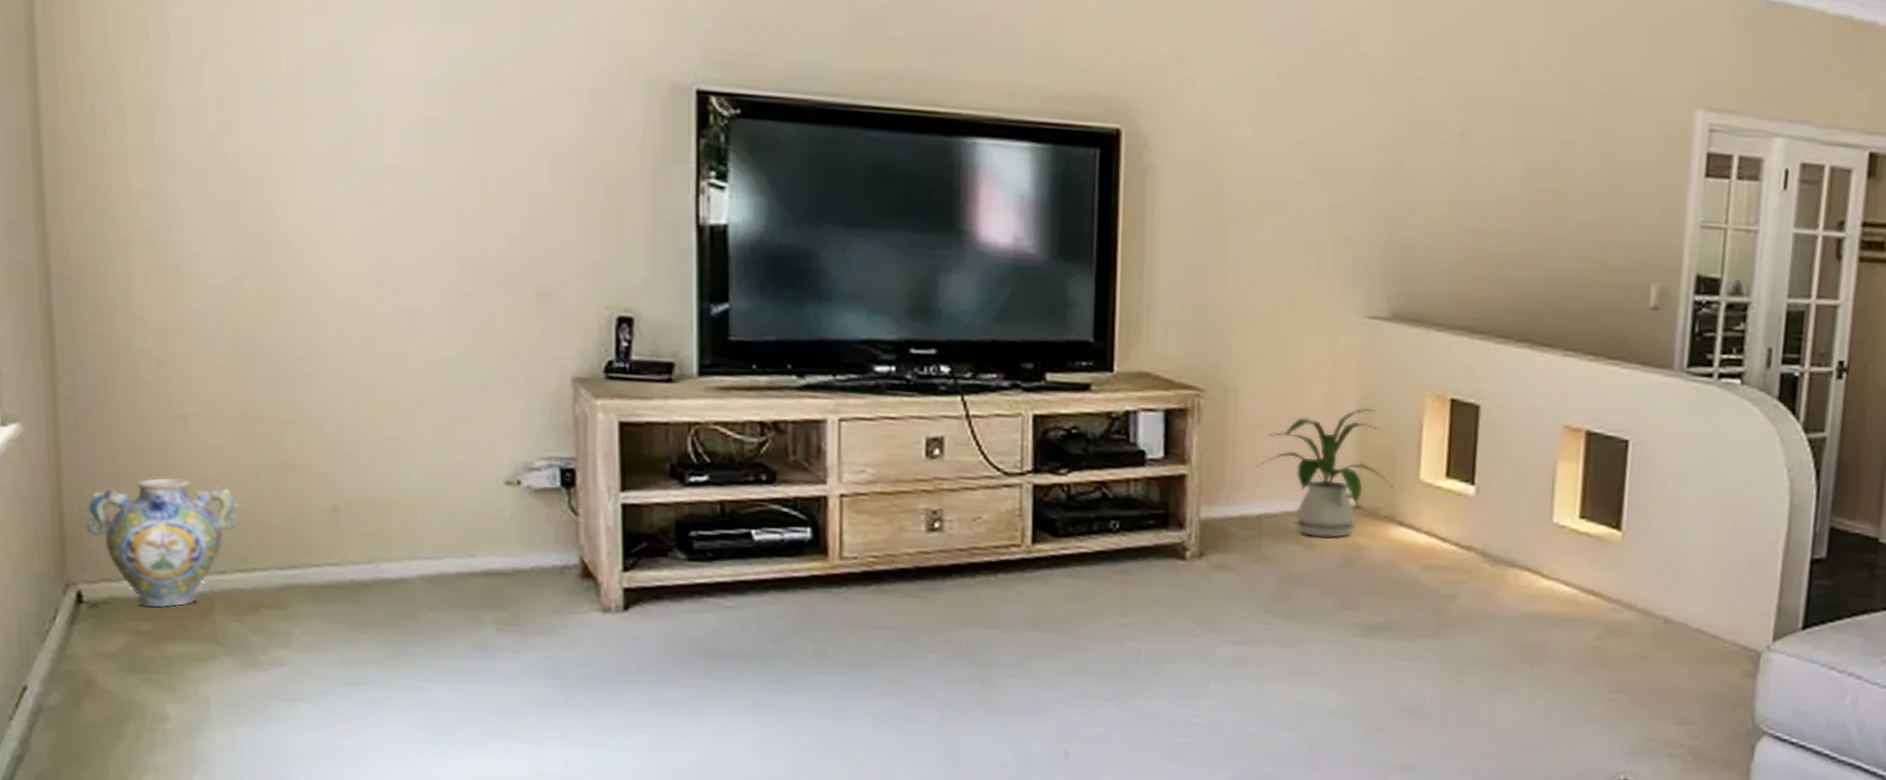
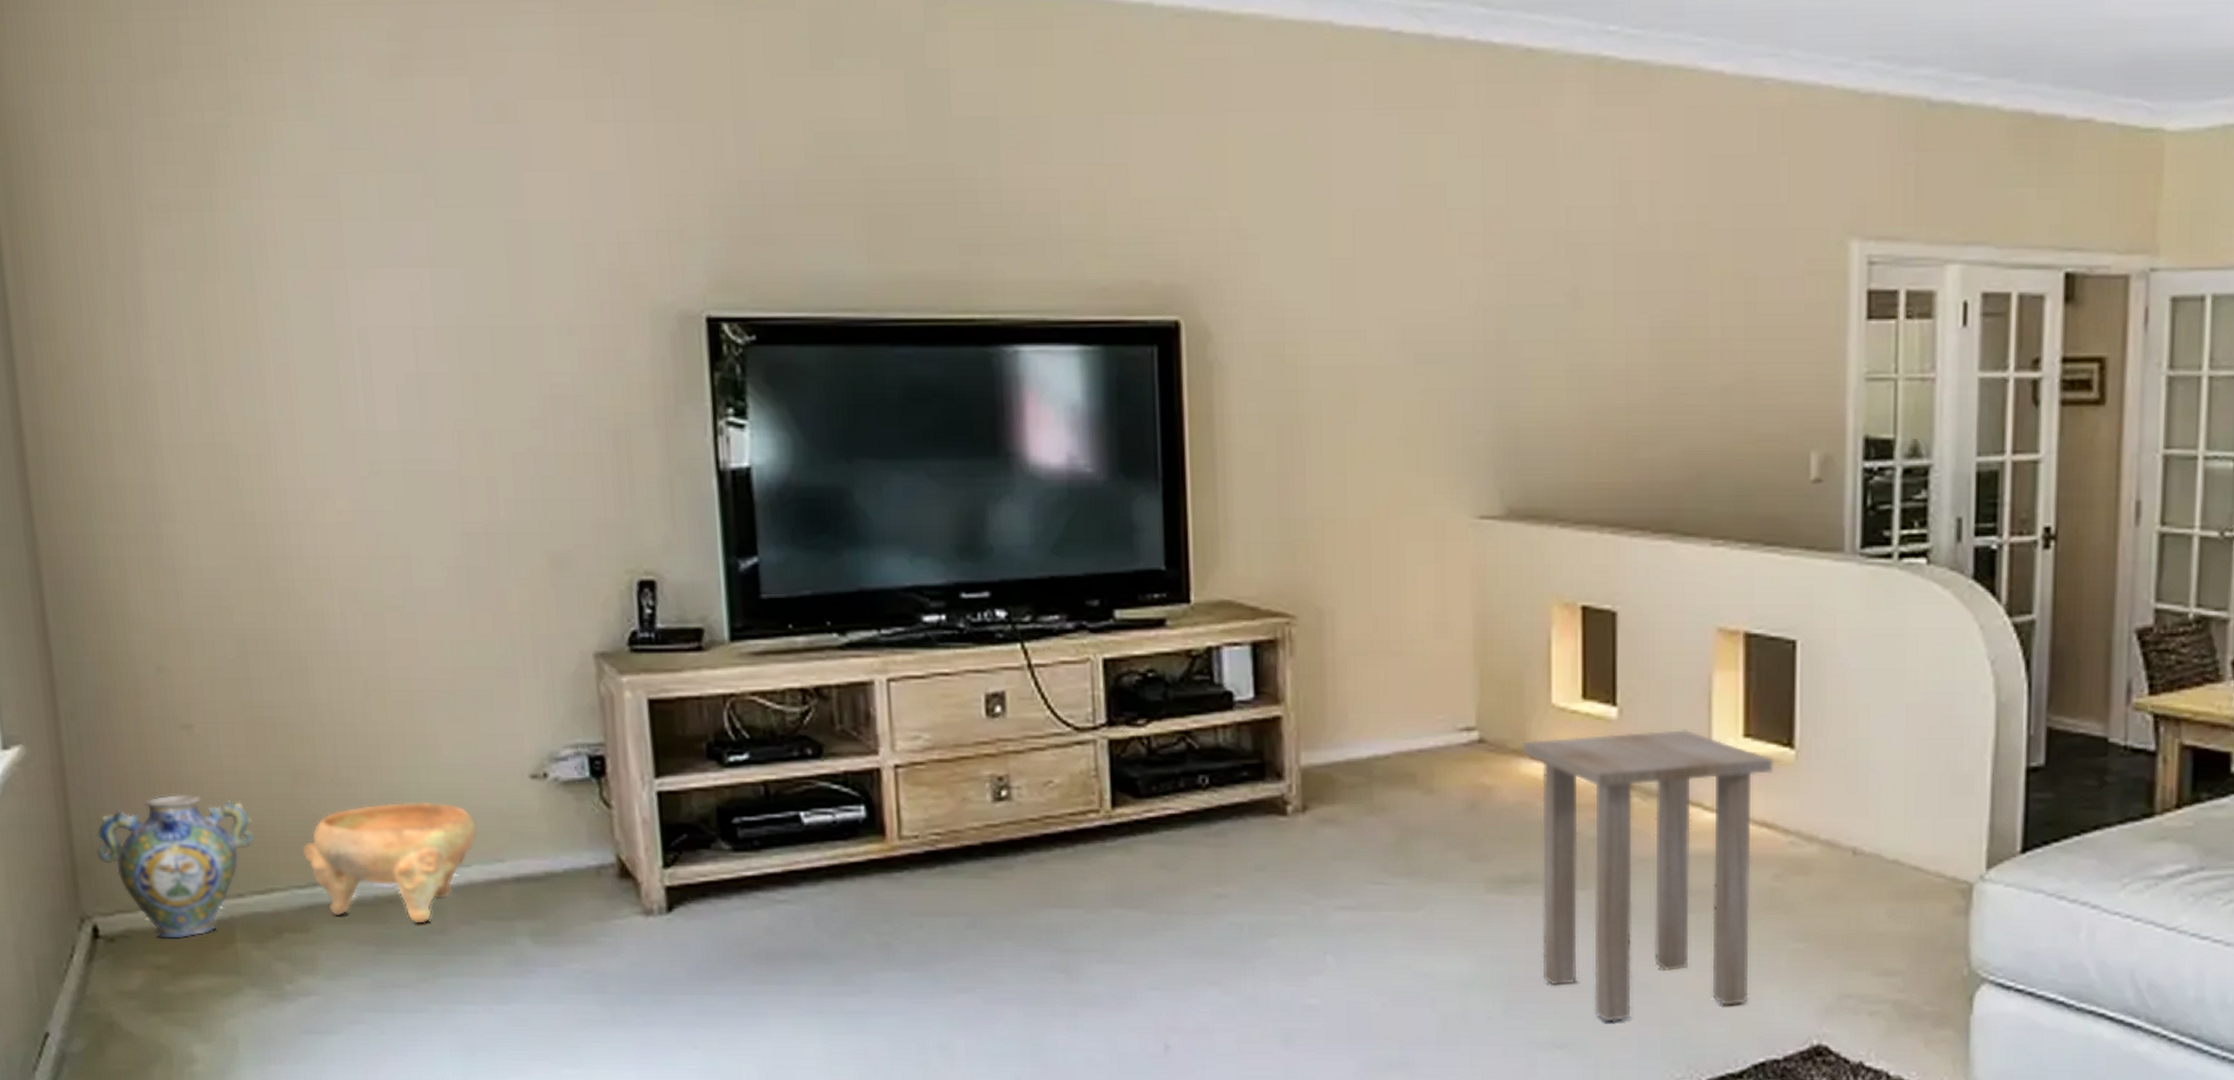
decorative bowl: none [284,498,452,608] -> present [301,801,478,924]
house plant: present [1257,407,1393,538] -> none [1361,624,1521,779]
side table: none [1391,508,1603,752] -> present [1522,730,1774,1022]

